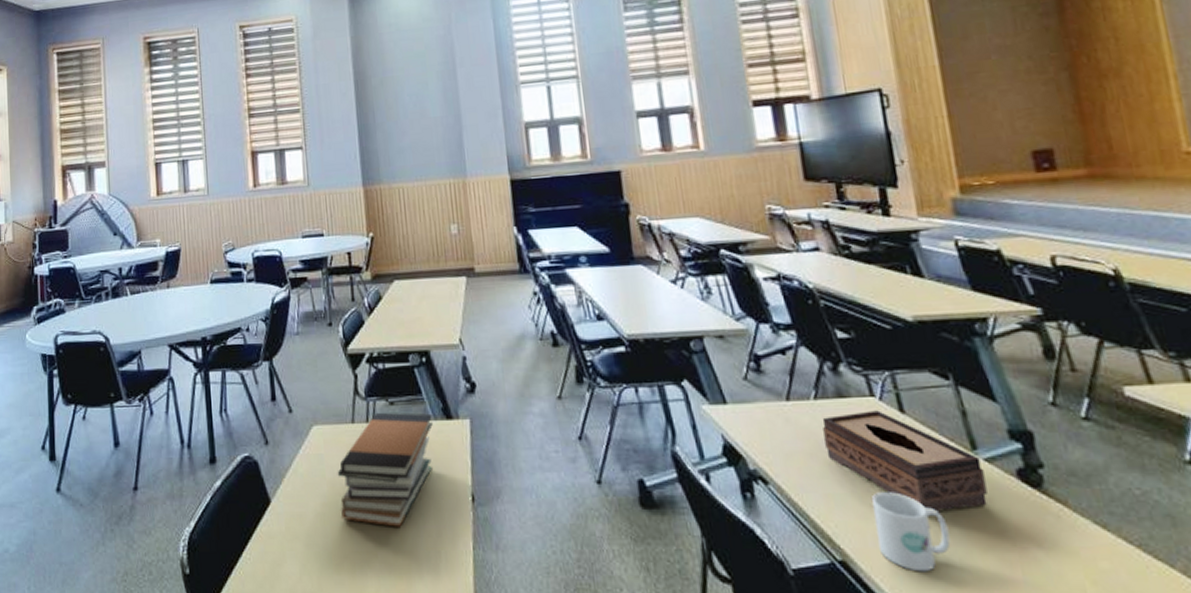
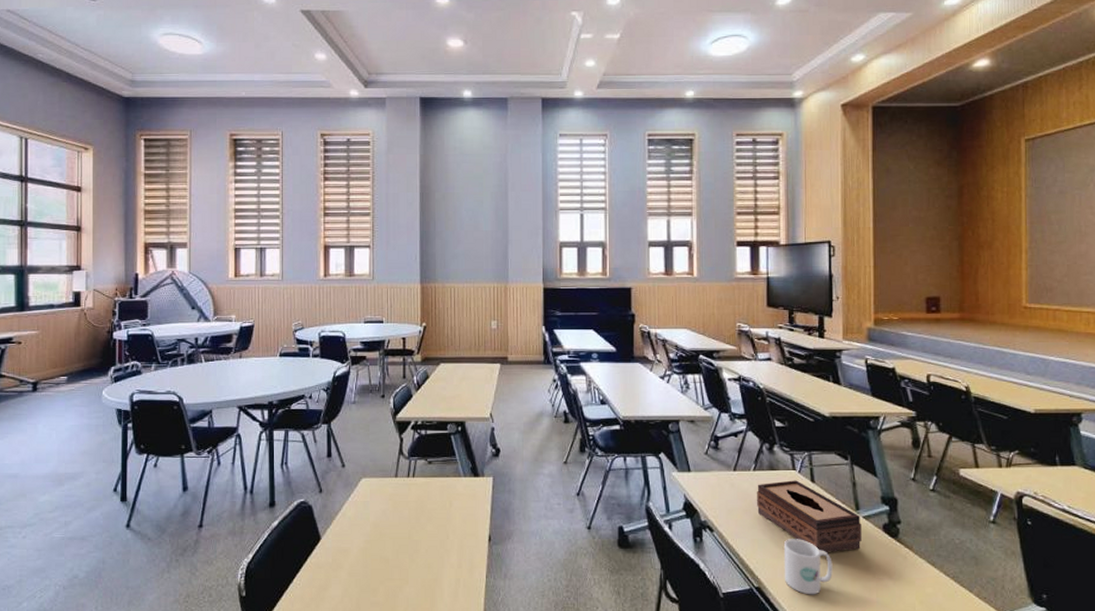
book stack: present [337,412,433,527] -> none [379,469,462,560]

